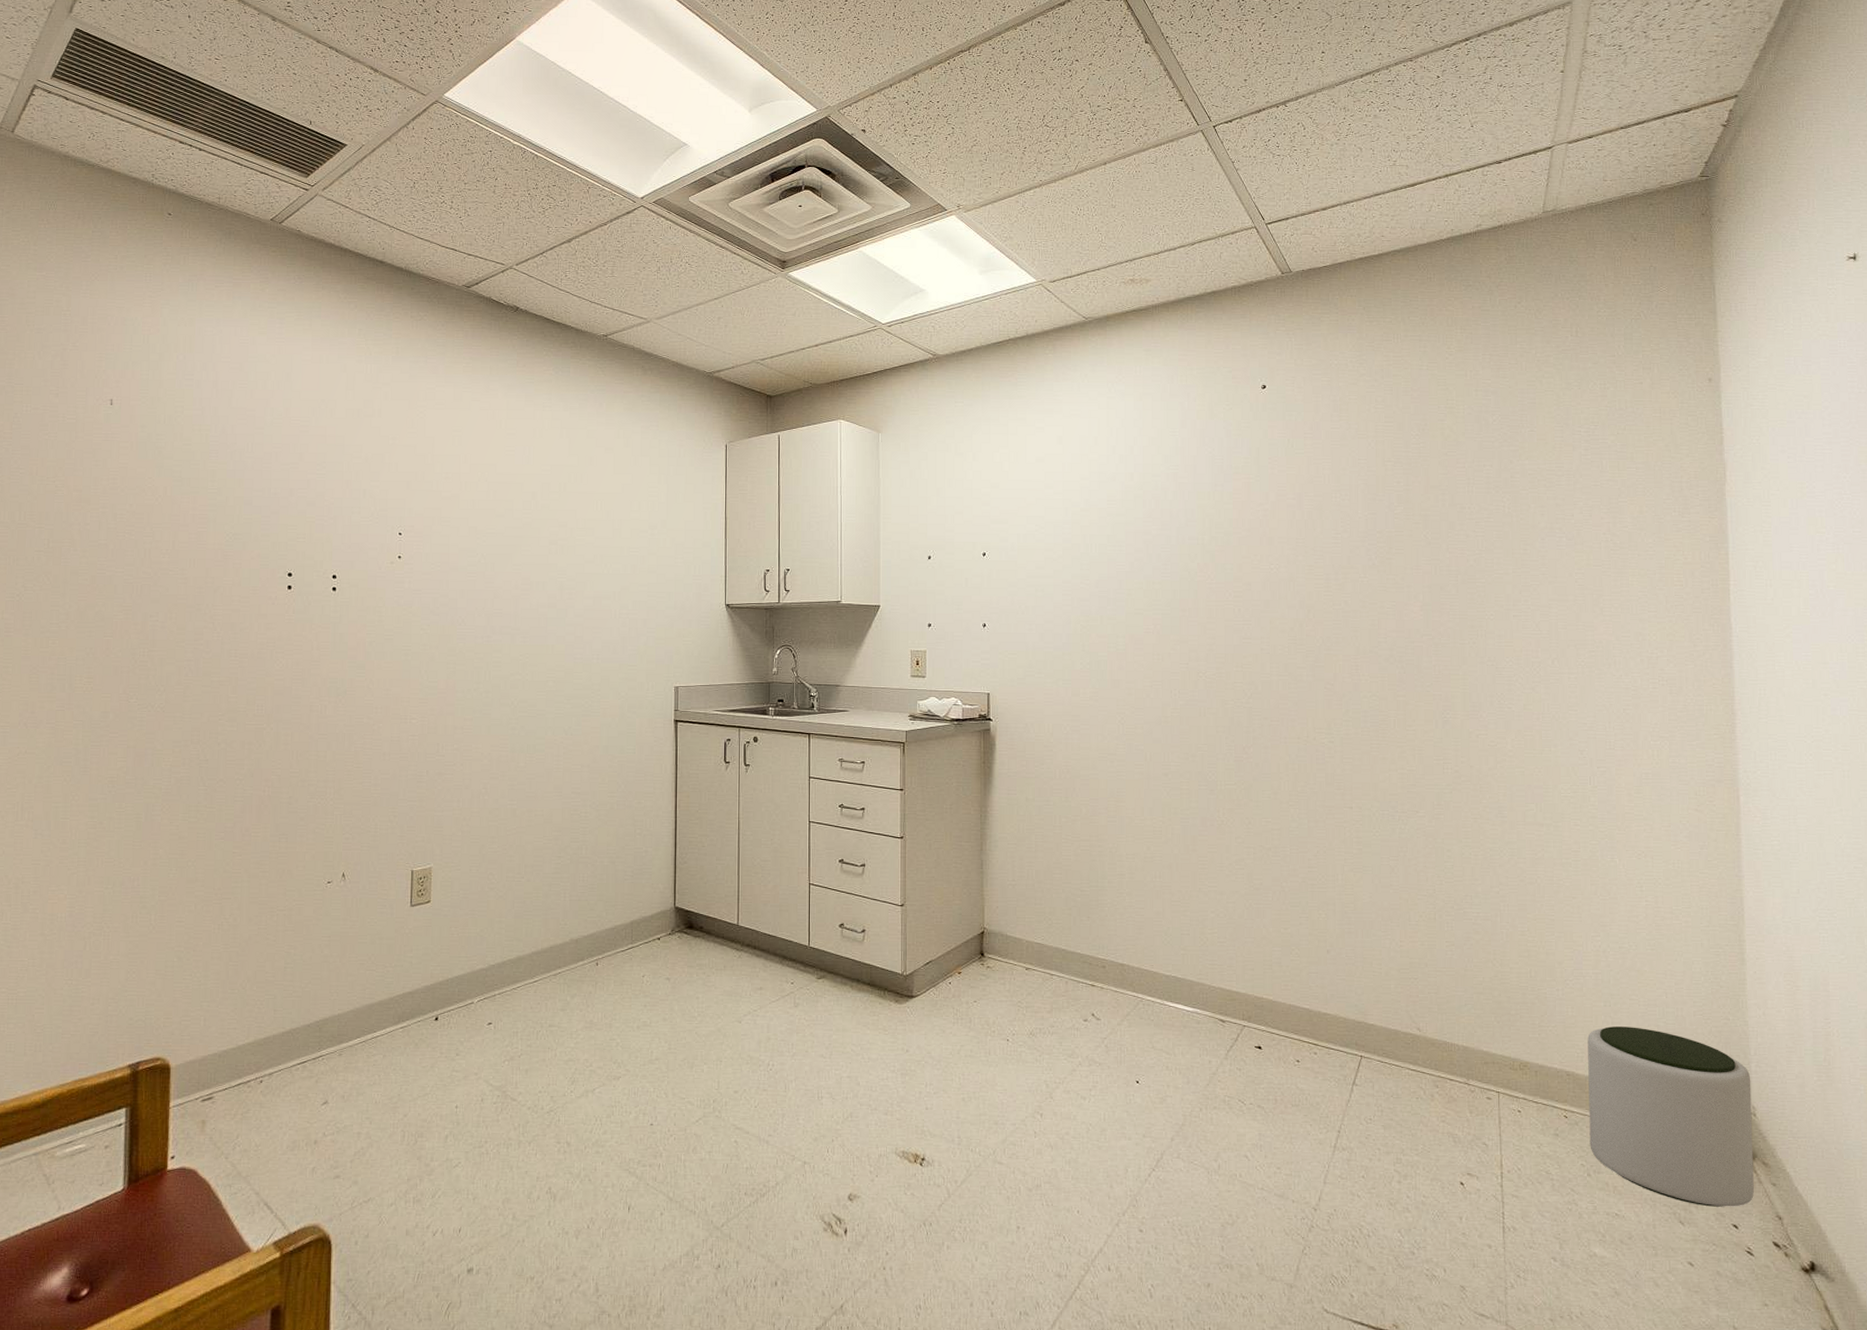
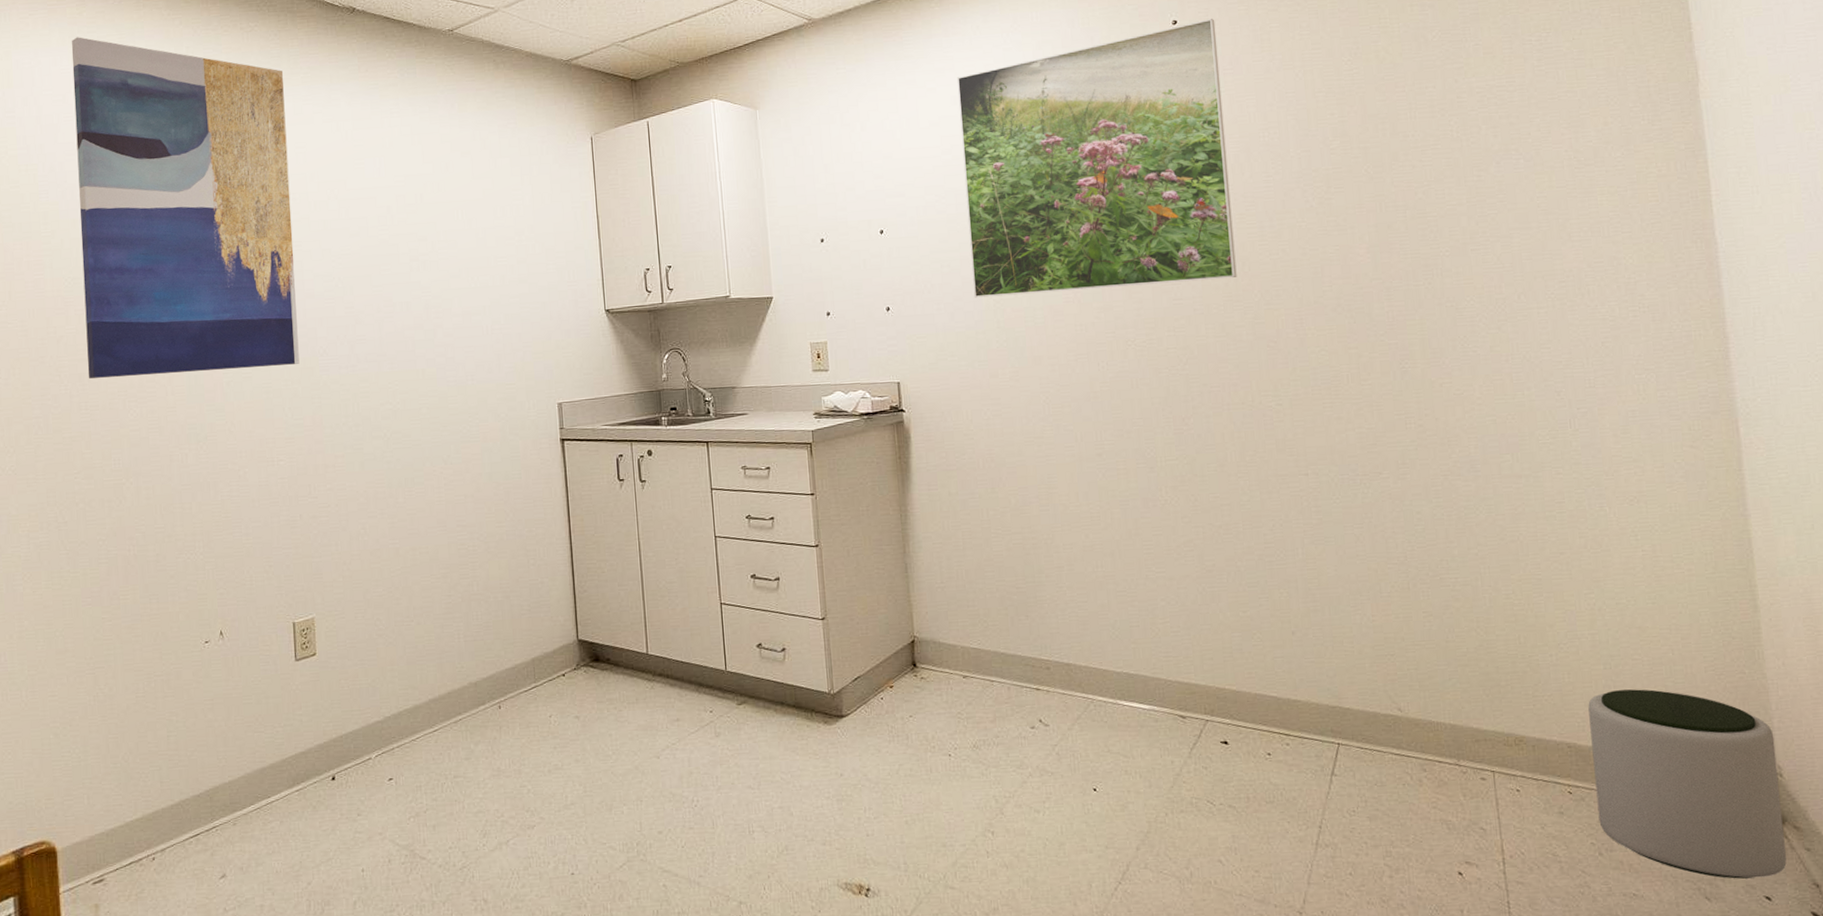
wall art: none [240,311,446,631] -> present [71,37,300,379]
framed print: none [1063,386,1302,623] -> present [956,18,1237,298]

